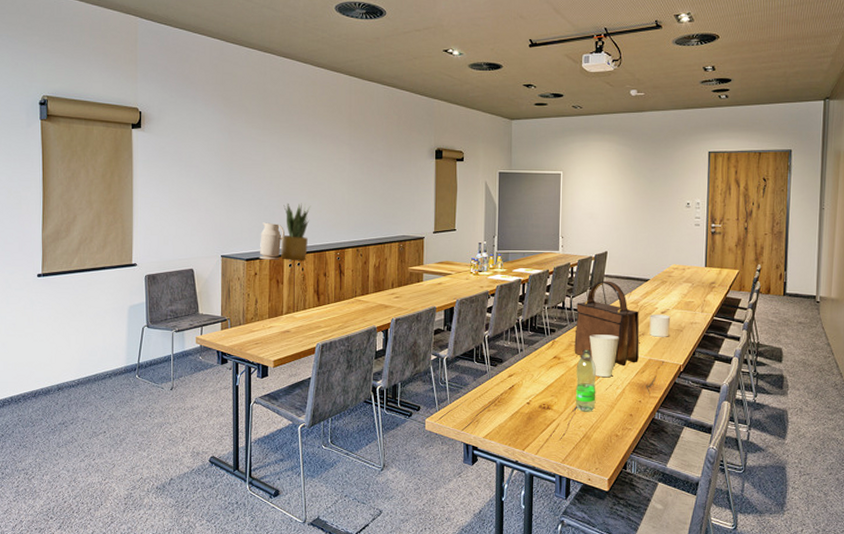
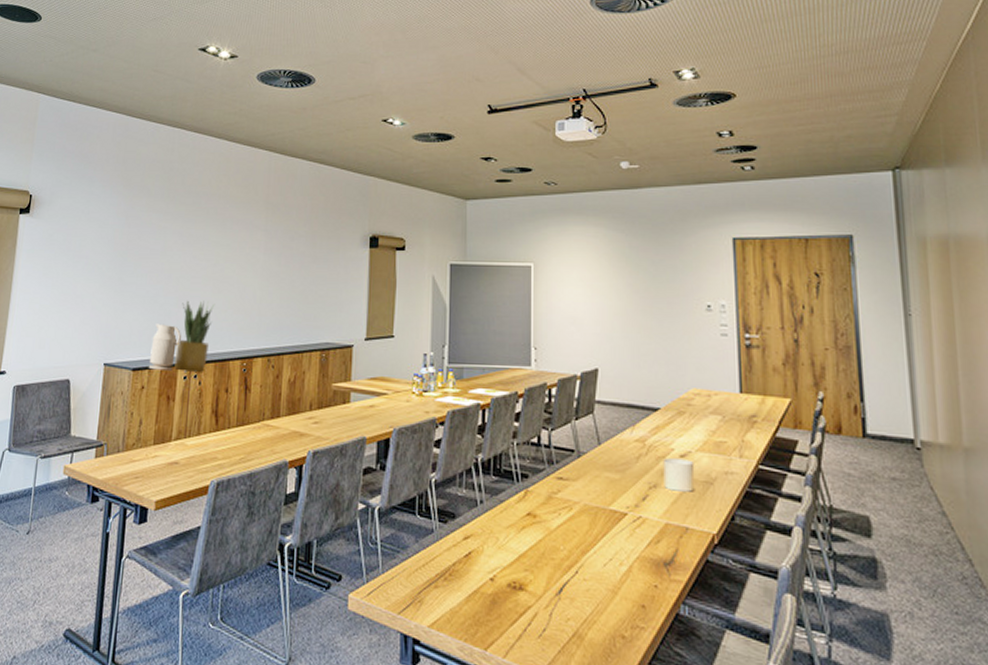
handbag: present [574,280,640,367] -> none [556,408,650,533]
bottle: present [575,349,597,412] -> none [559,504,590,598]
cup: present [589,334,619,378] -> none [578,483,620,548]

